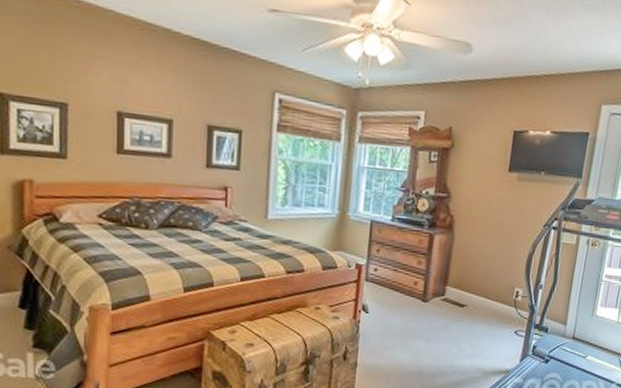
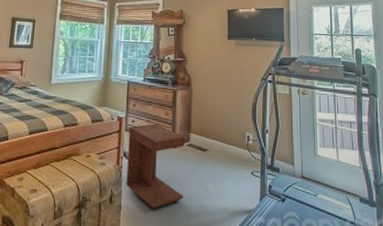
side table: none [364,273,440,368] -> present [126,123,185,209]

